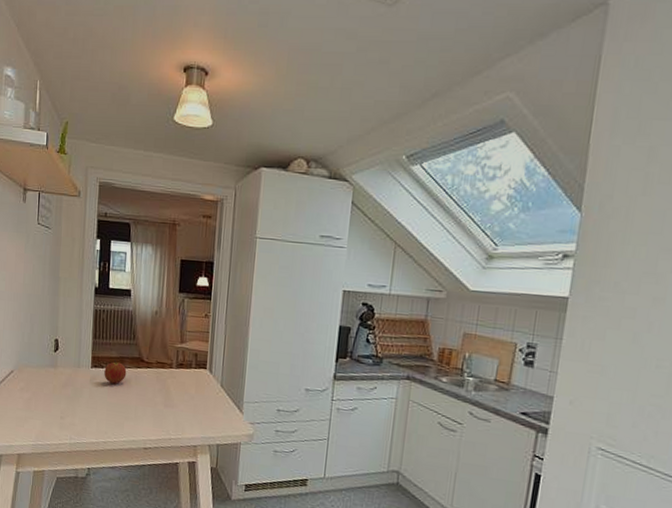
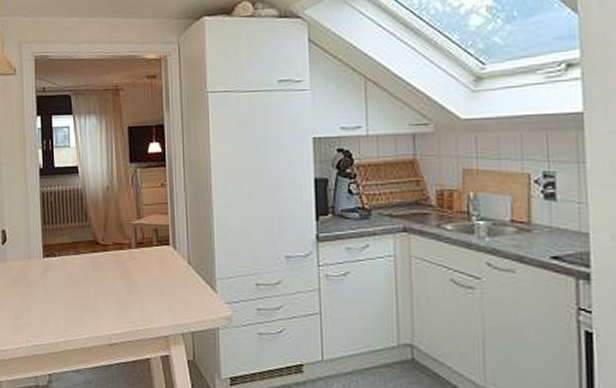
fruit: present [104,360,127,384] -> none [57,247,82,273]

